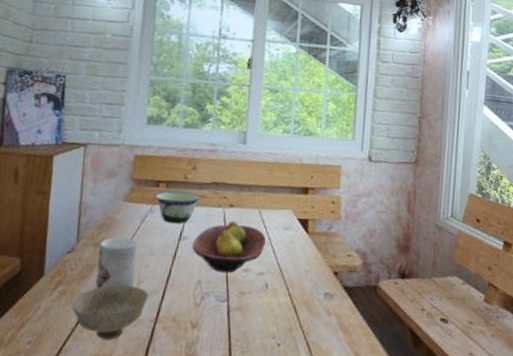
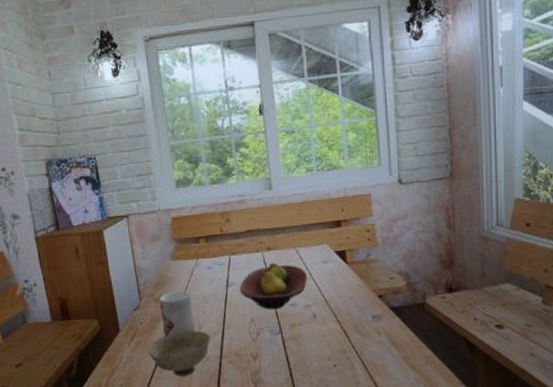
bowl: present [155,190,201,224] -> none [197,242,239,273]

